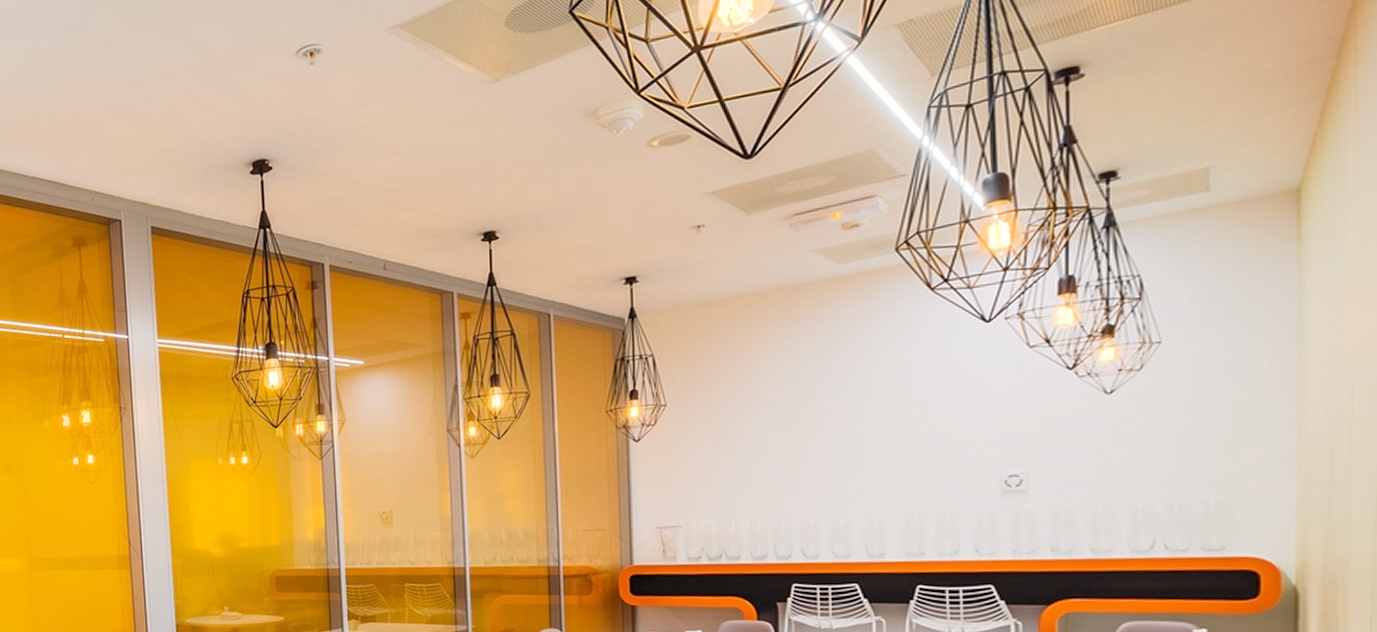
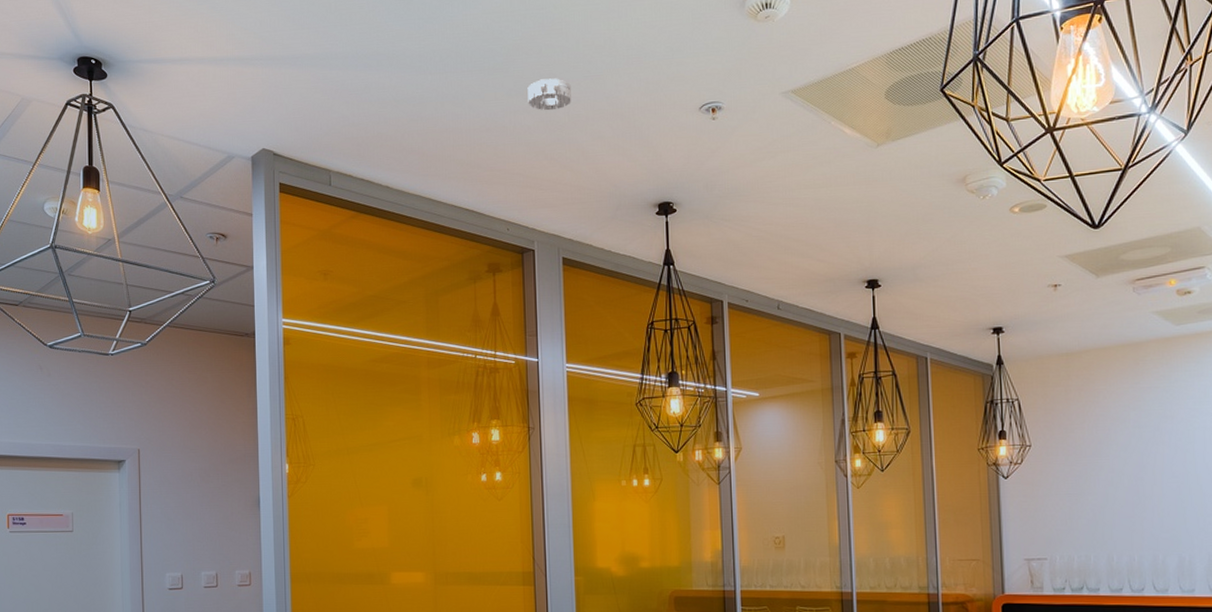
smoke detector: none [109,31,156,68] -> present [527,78,571,111]

